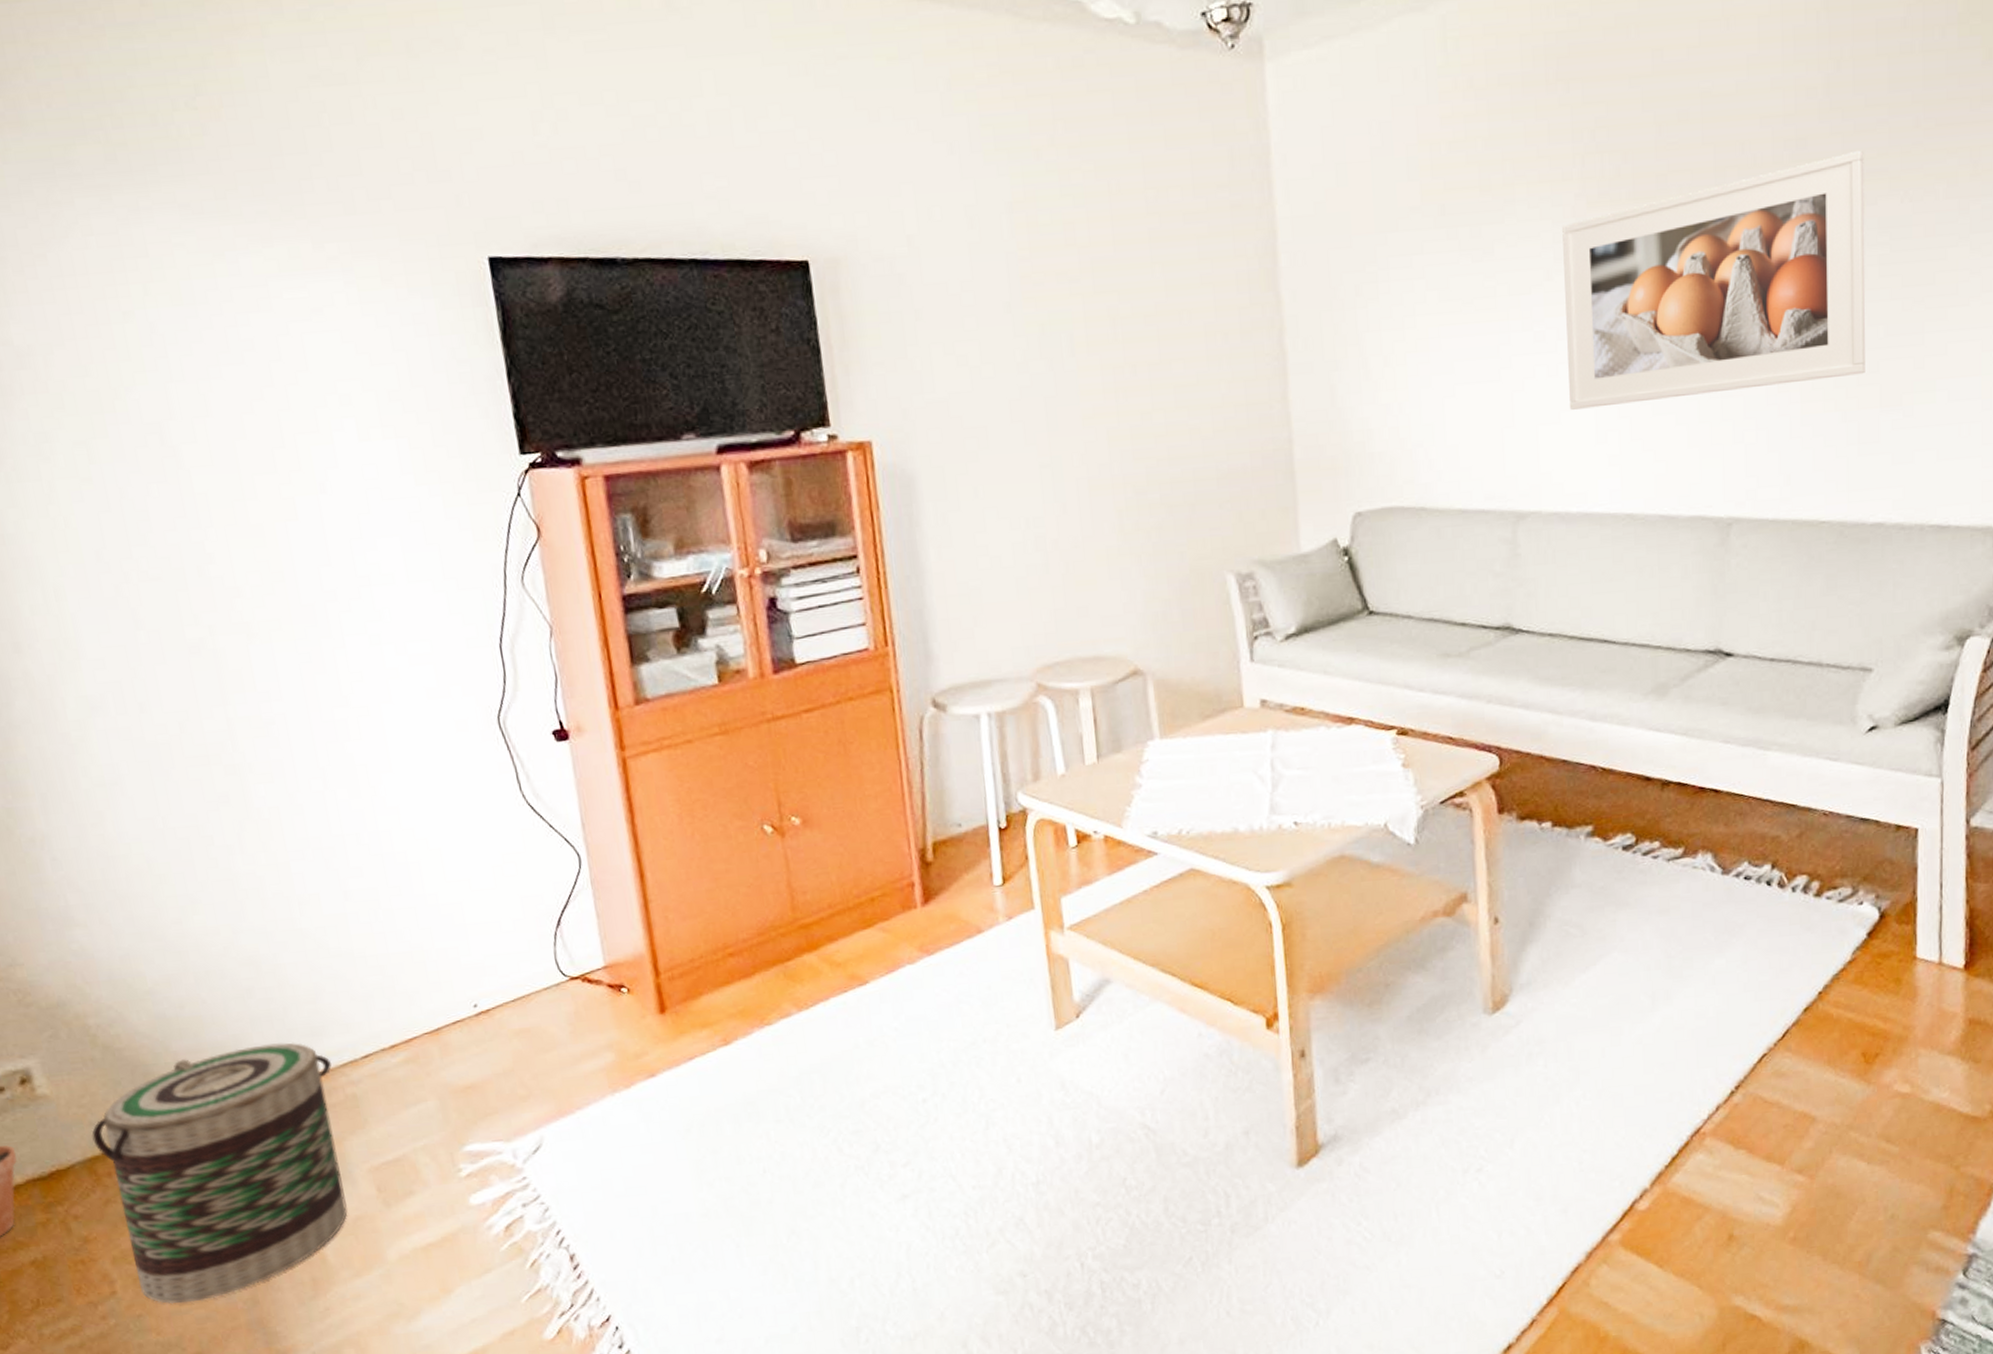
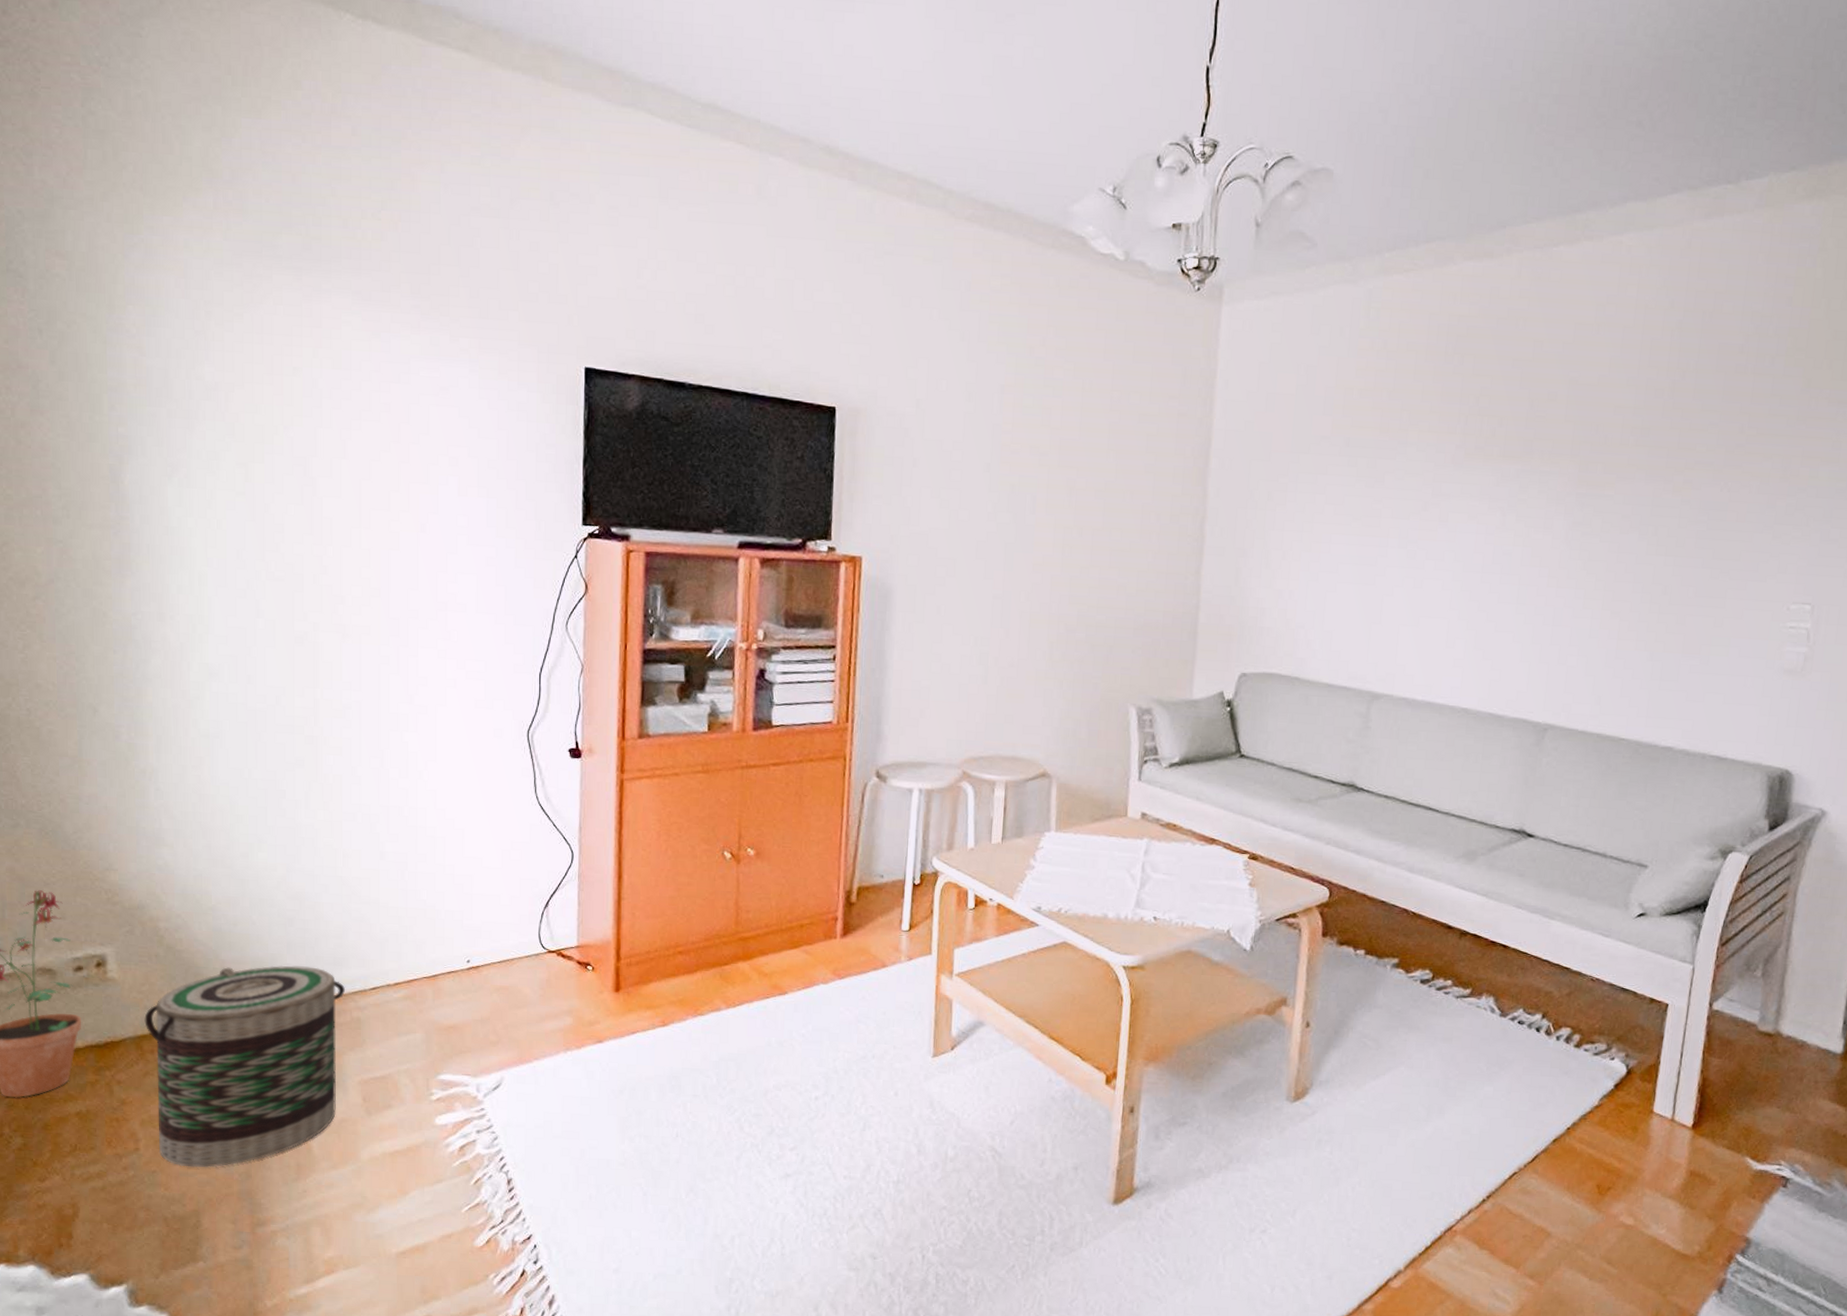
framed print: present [1562,150,1866,410] -> none [1428,444,1695,624]

